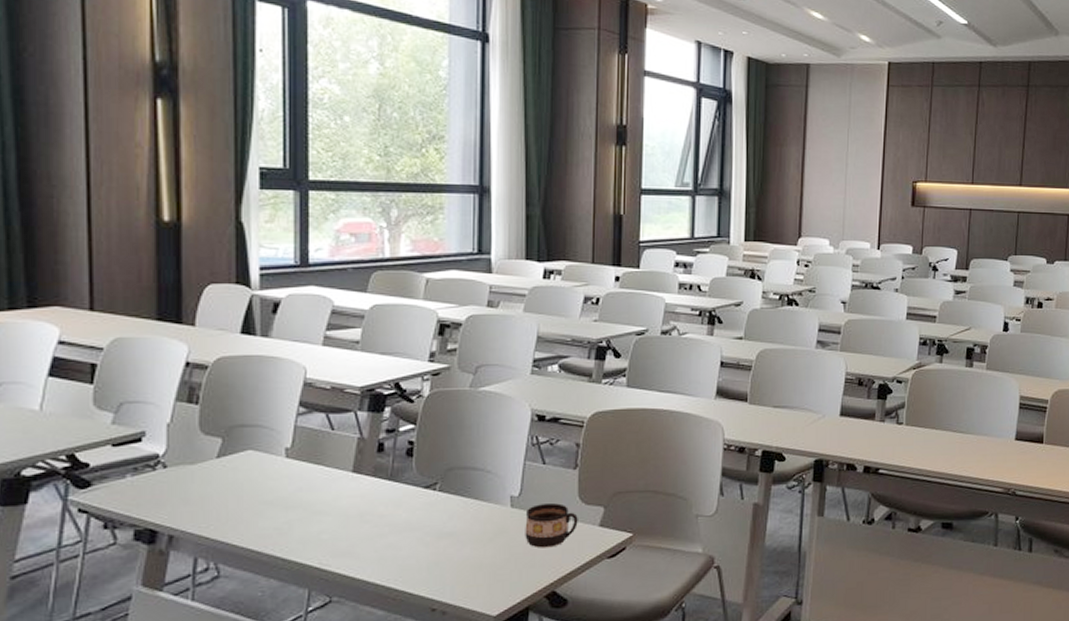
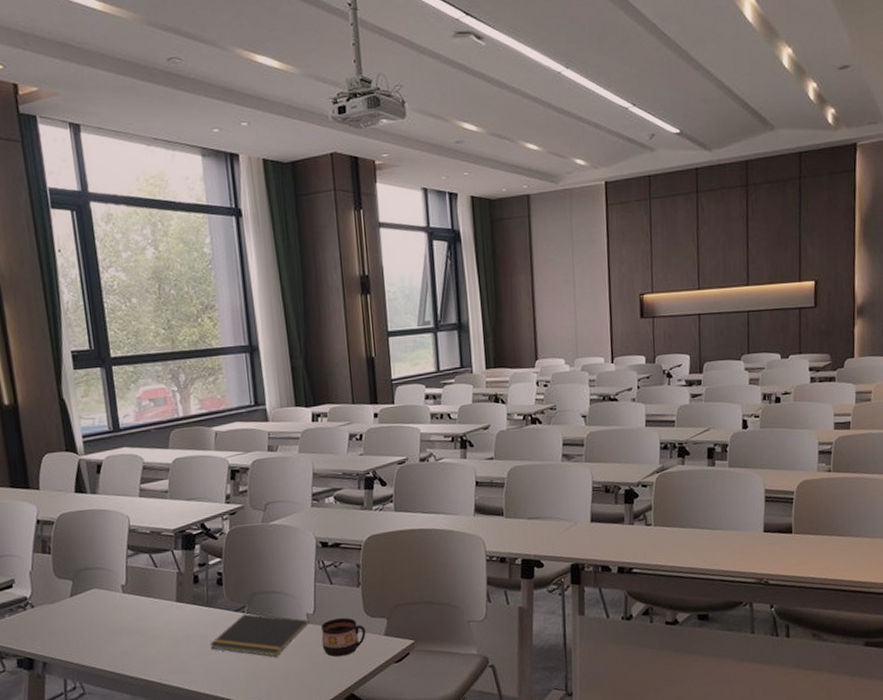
notepad: none [388,492,512,545] -> present [210,614,309,657]

